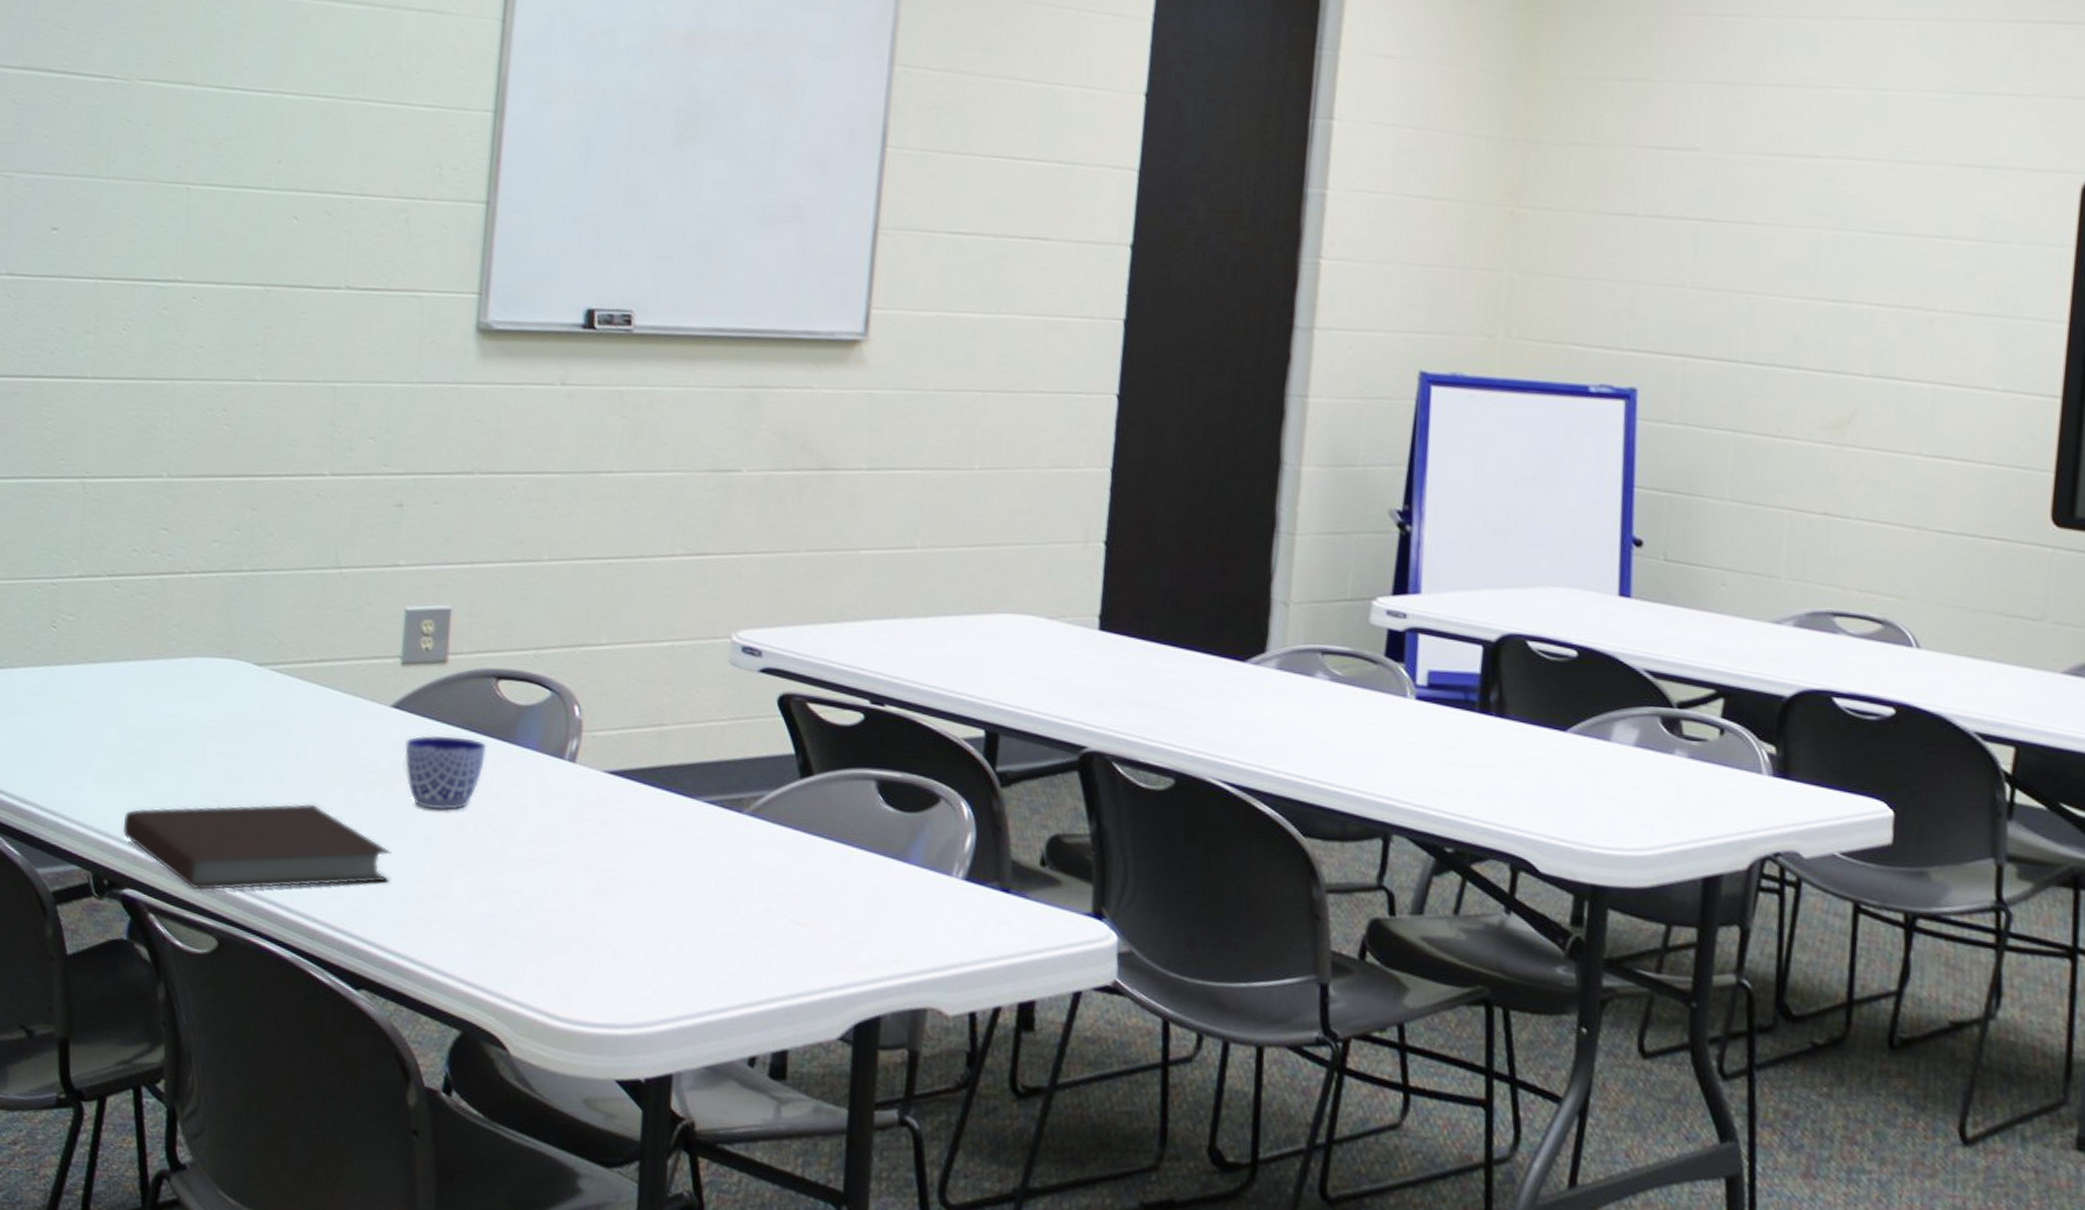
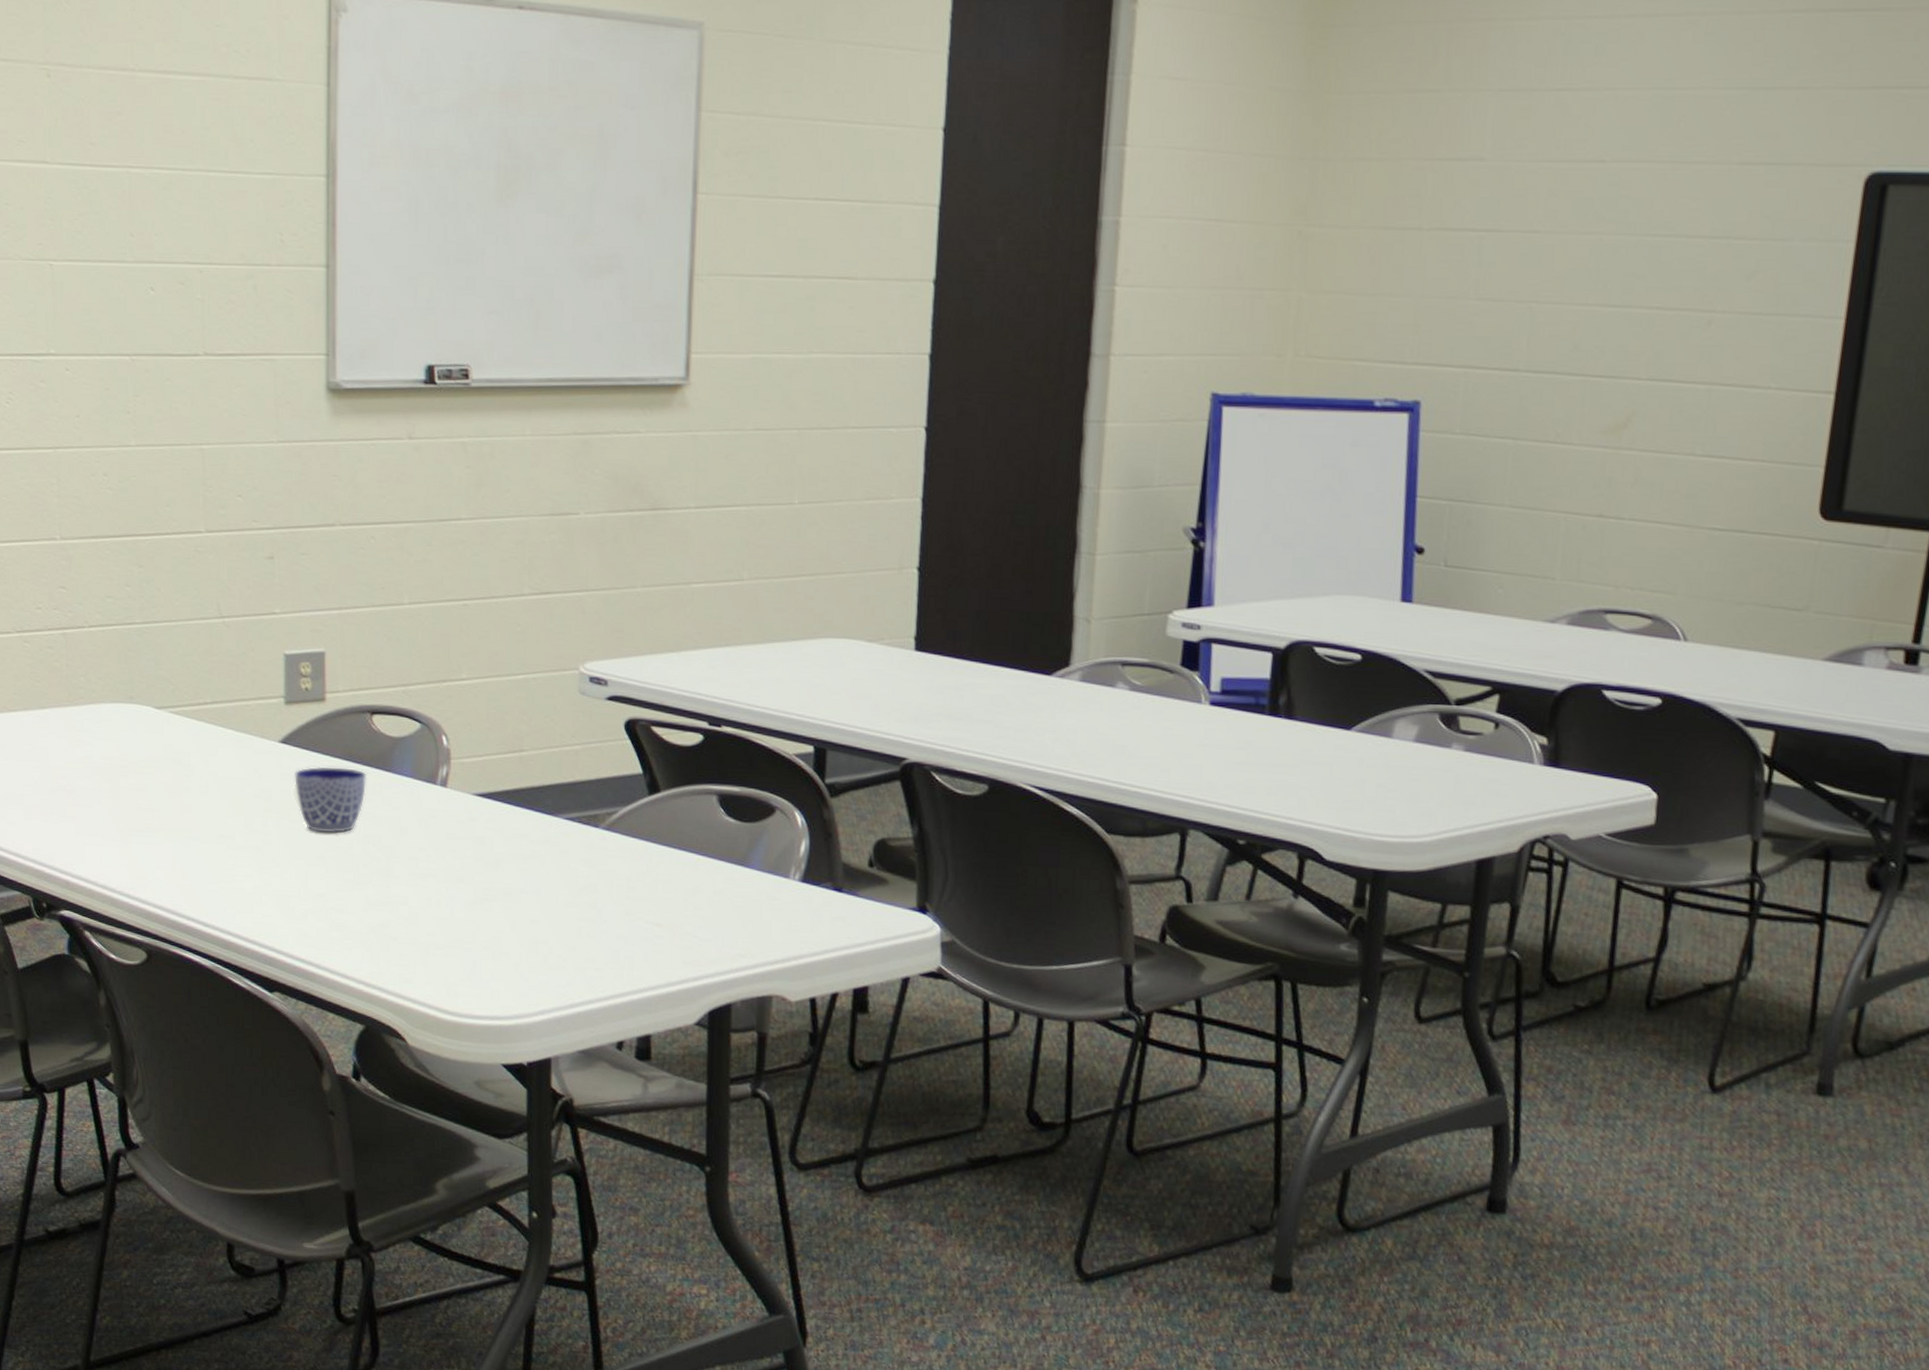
notebook: present [122,803,392,891] -> none [54,831,291,910]

